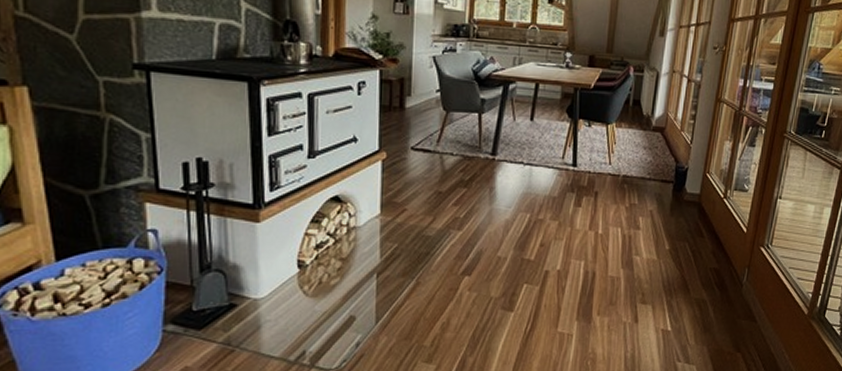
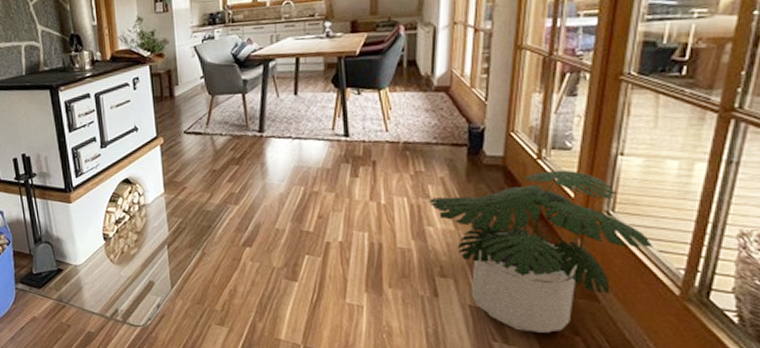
potted plant: none [638,208,794,352] -> present [428,170,653,333]

